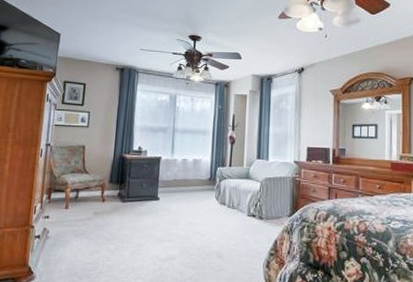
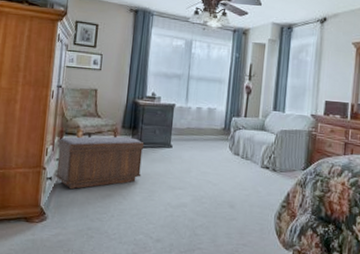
bench: none [43,191,132,247] -> present [55,136,145,190]

